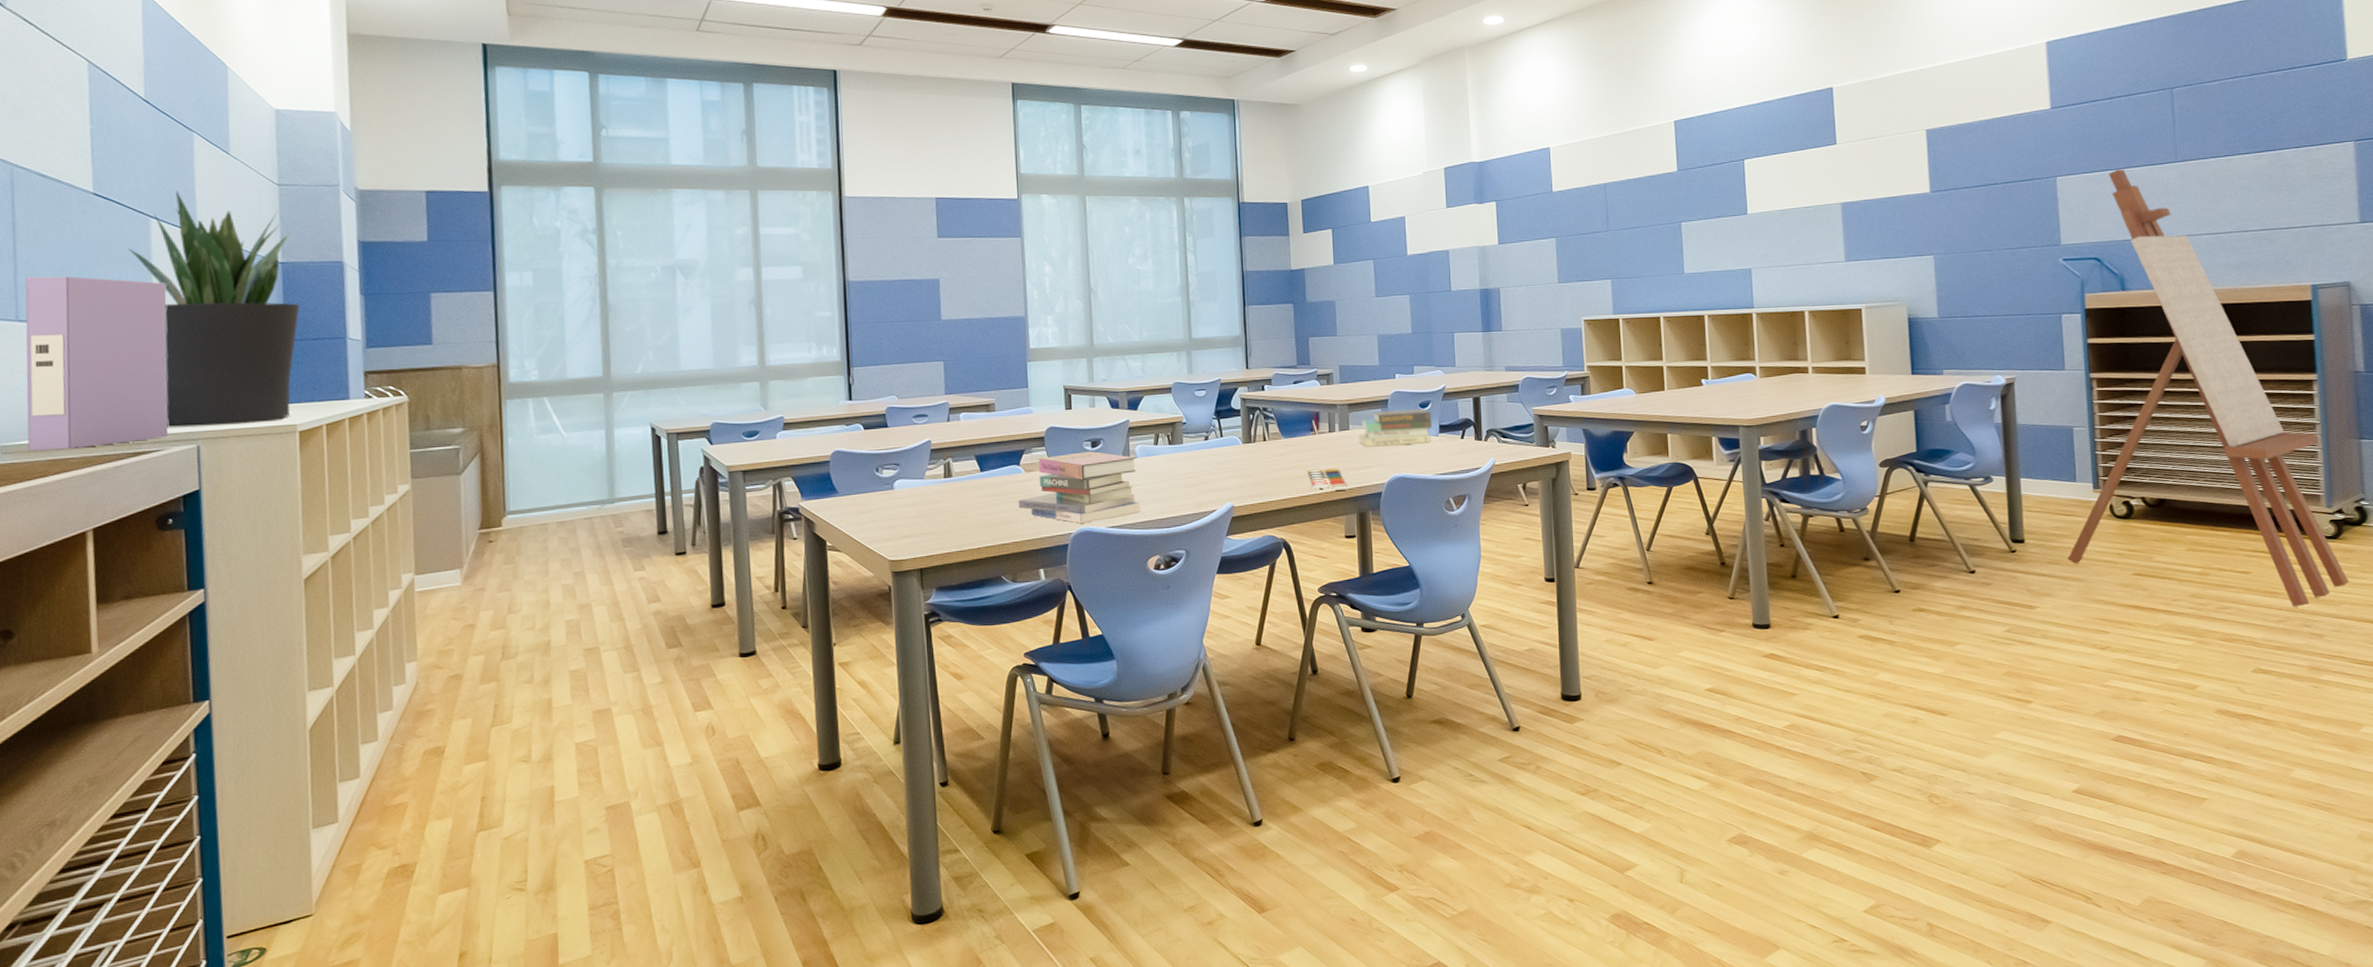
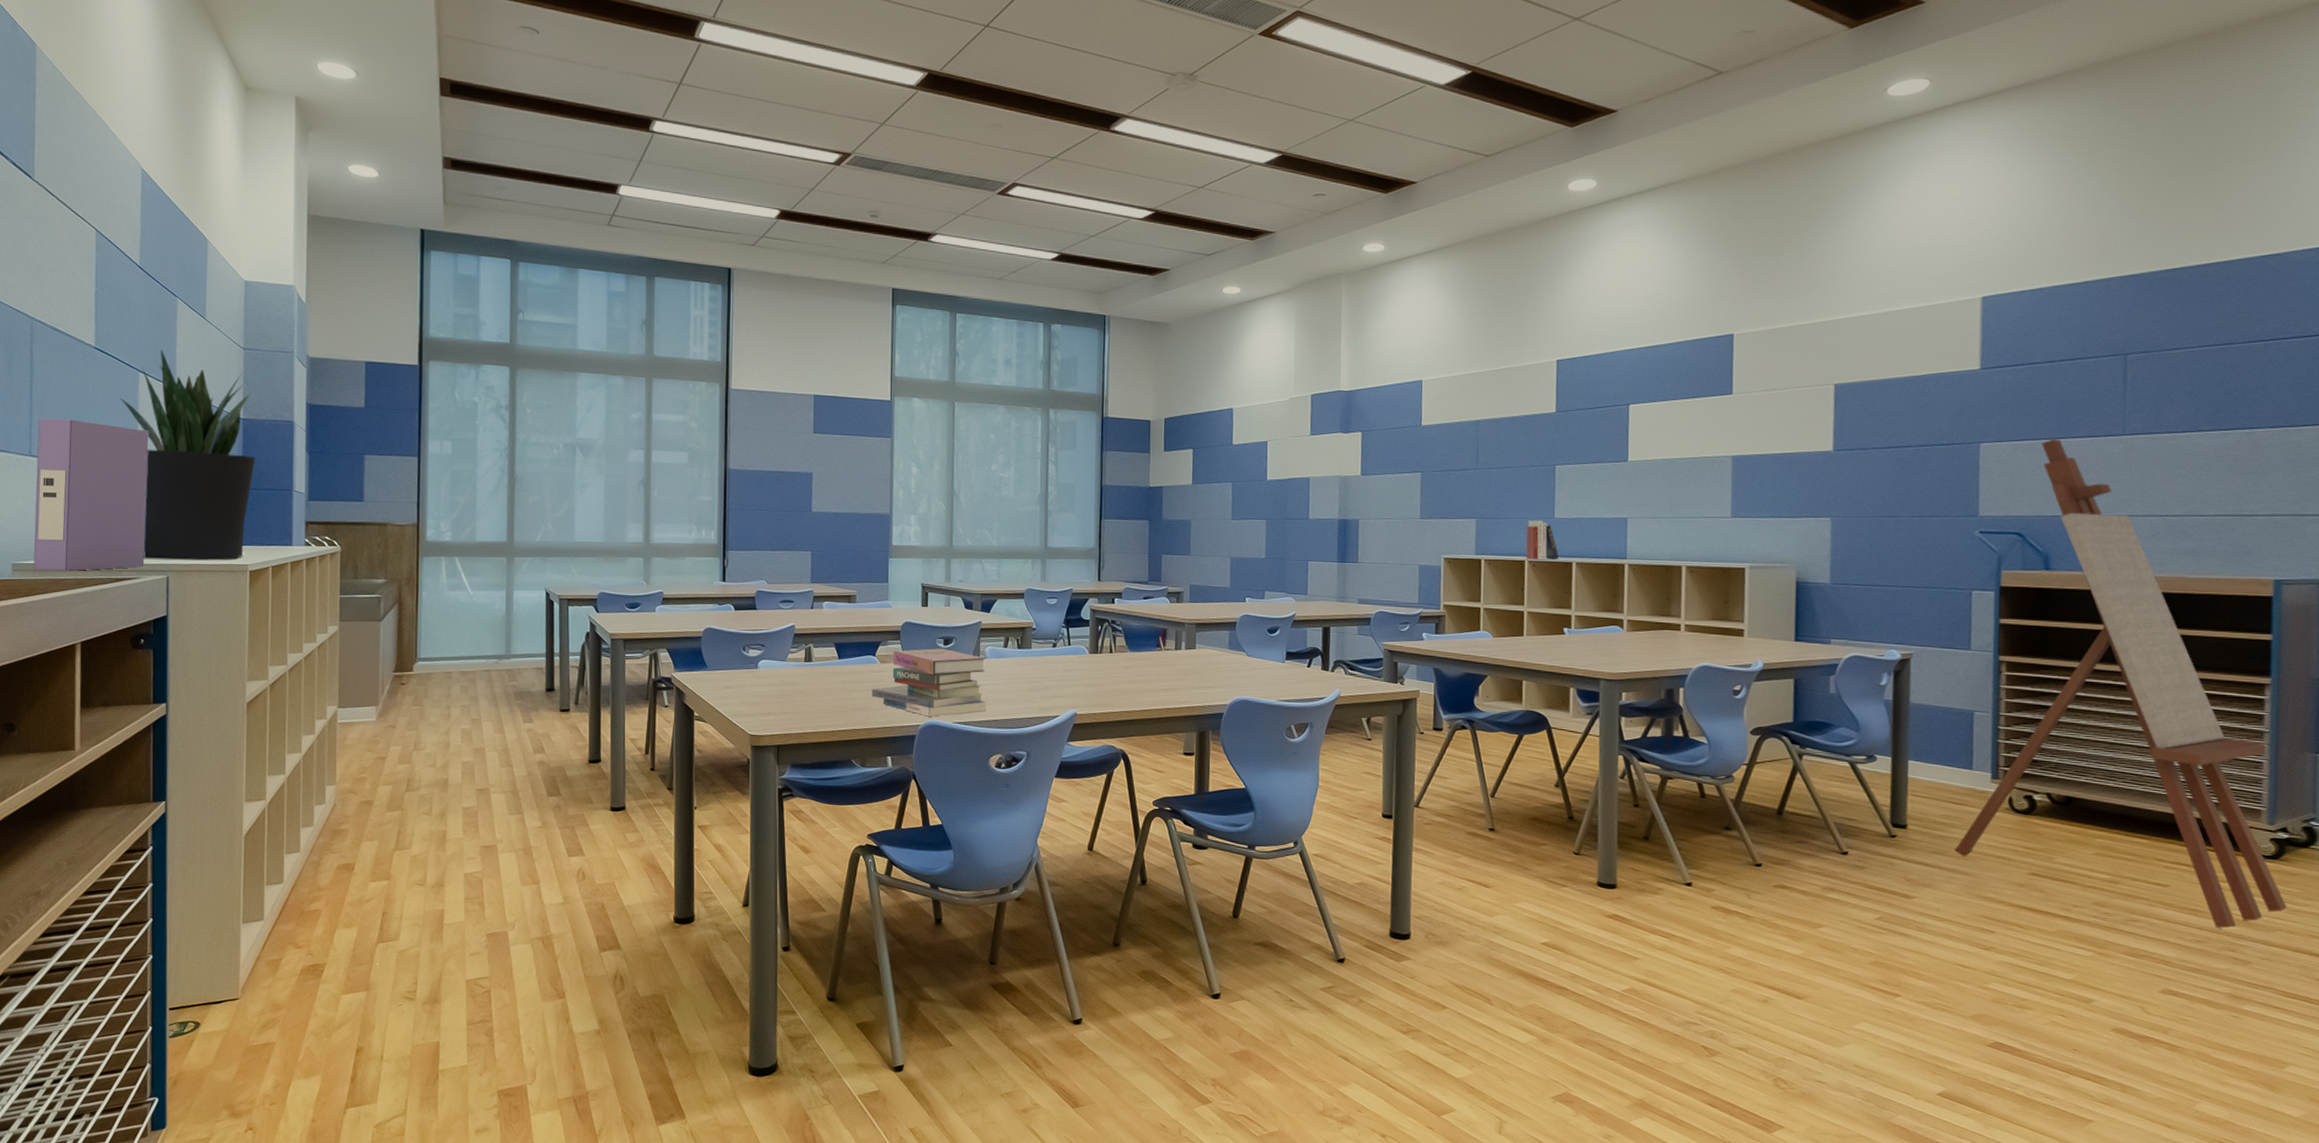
paint palette: present [1307,468,1348,490] -> none [1150,684,1190,708]
books: present [1358,409,1433,447] -> none [1203,633,1280,669]
books: none [1659,276,1692,316] -> present [1526,520,1559,561]

